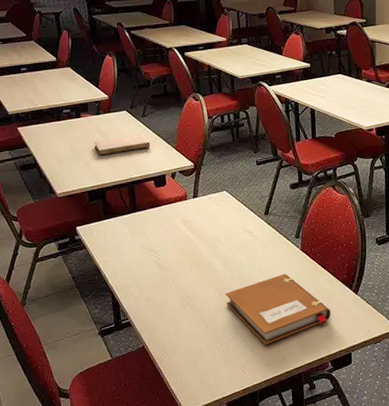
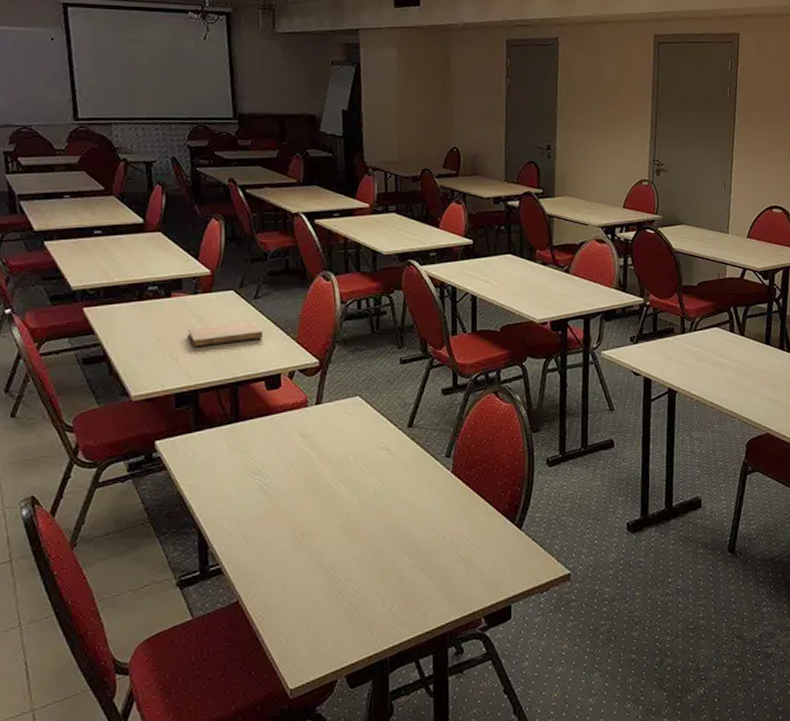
notebook: present [225,274,332,345] -> none [351,503,488,597]

